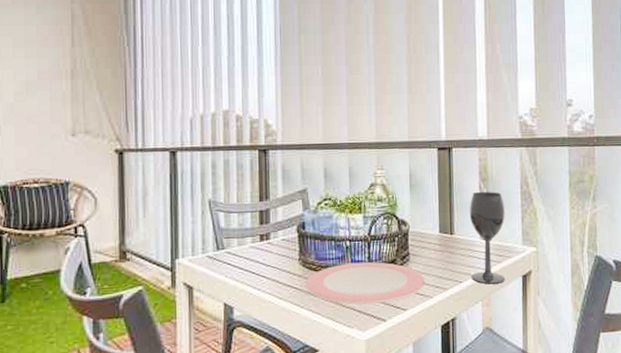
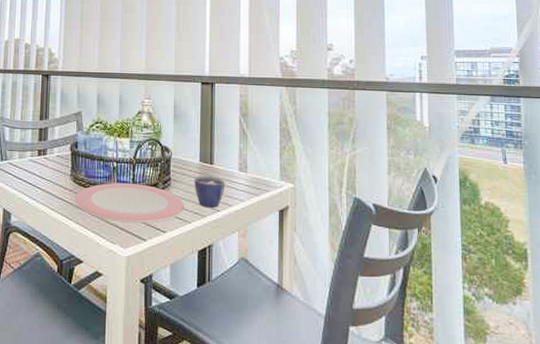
cup: none [434,247,467,280] -> present [194,176,225,208]
wine glass: present [469,191,506,284] -> none [229,125,265,216]

